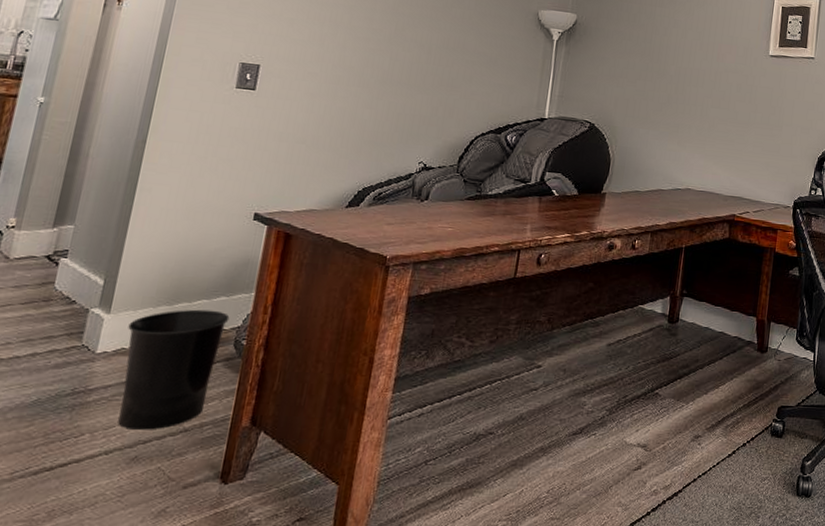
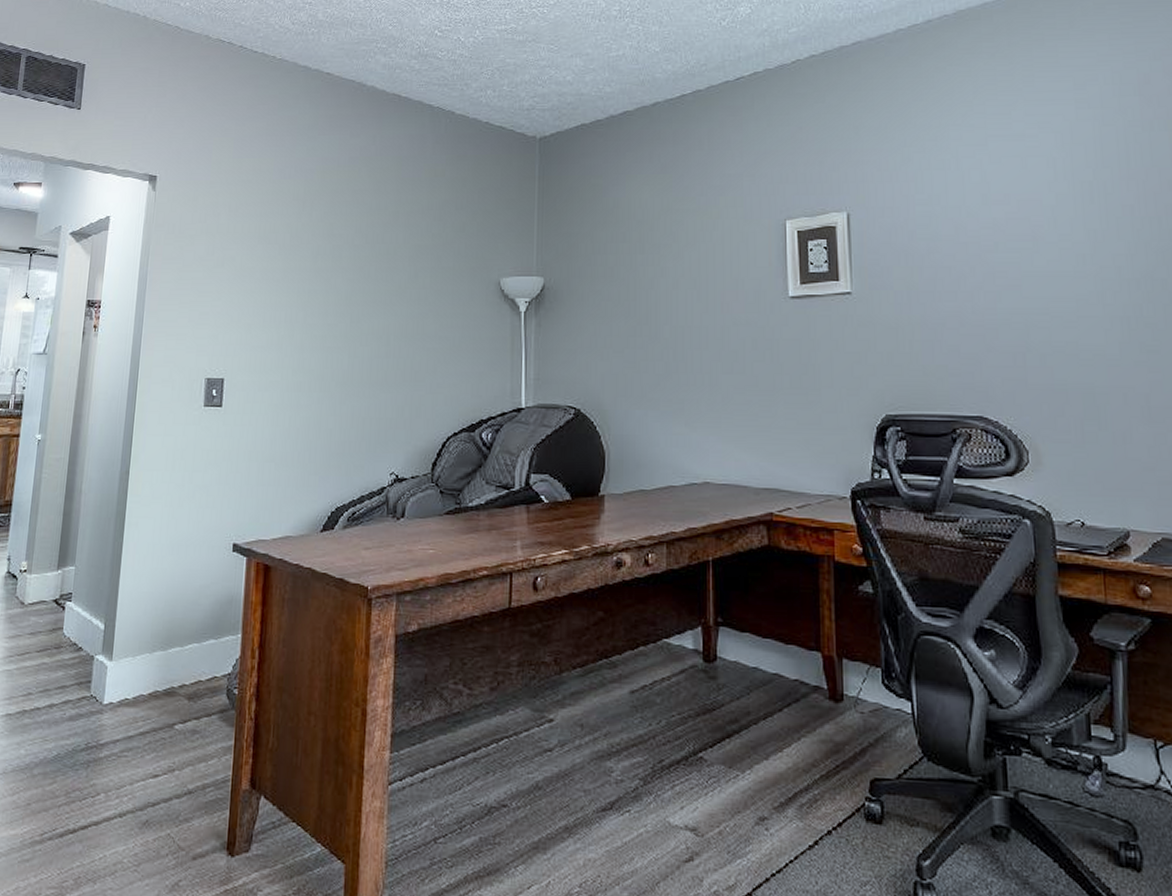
waste bin: present [118,309,230,430] -> none [128,654,220,791]

